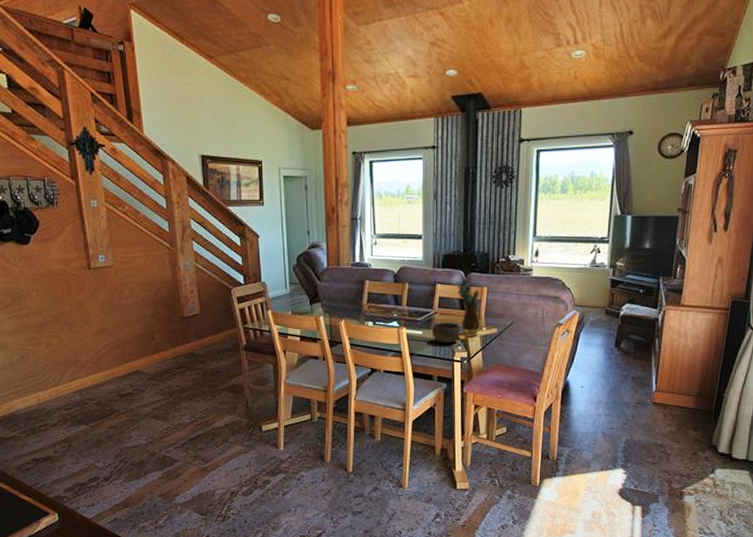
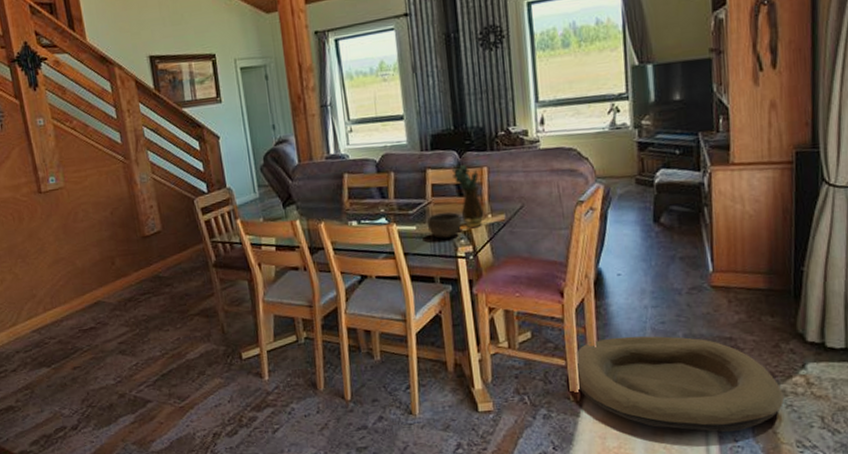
dog bed: none [538,437,696,519] -> present [575,336,785,432]

